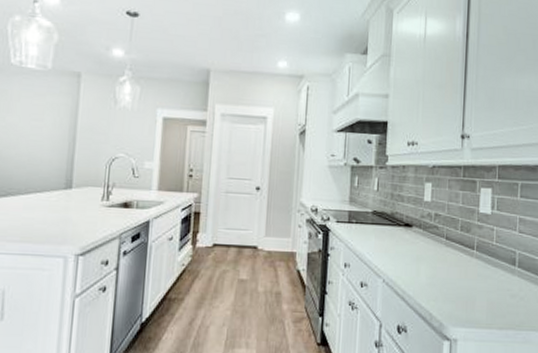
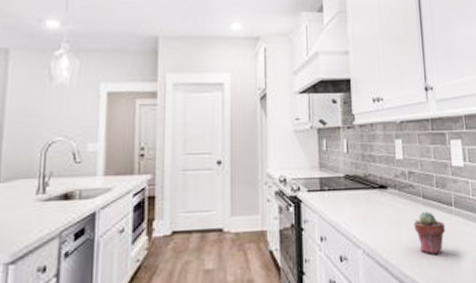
potted succulent: none [434,252,465,292] -> present [414,211,446,255]

